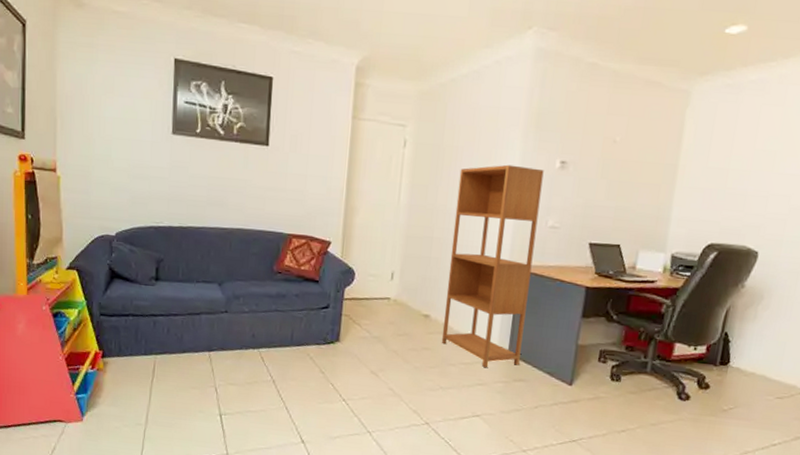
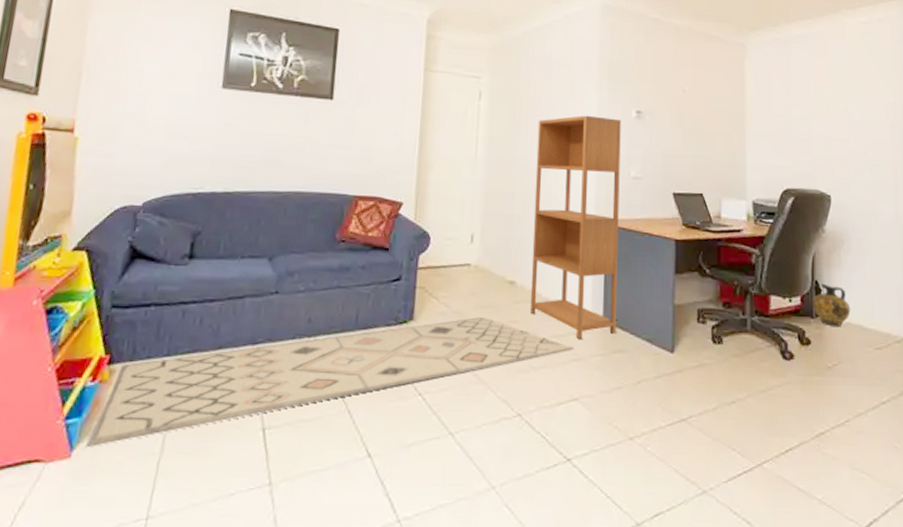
rug: none [92,343,480,415] -> present [86,317,575,447]
ceramic jug: none [717,335,758,375] -> present [812,283,851,326]

